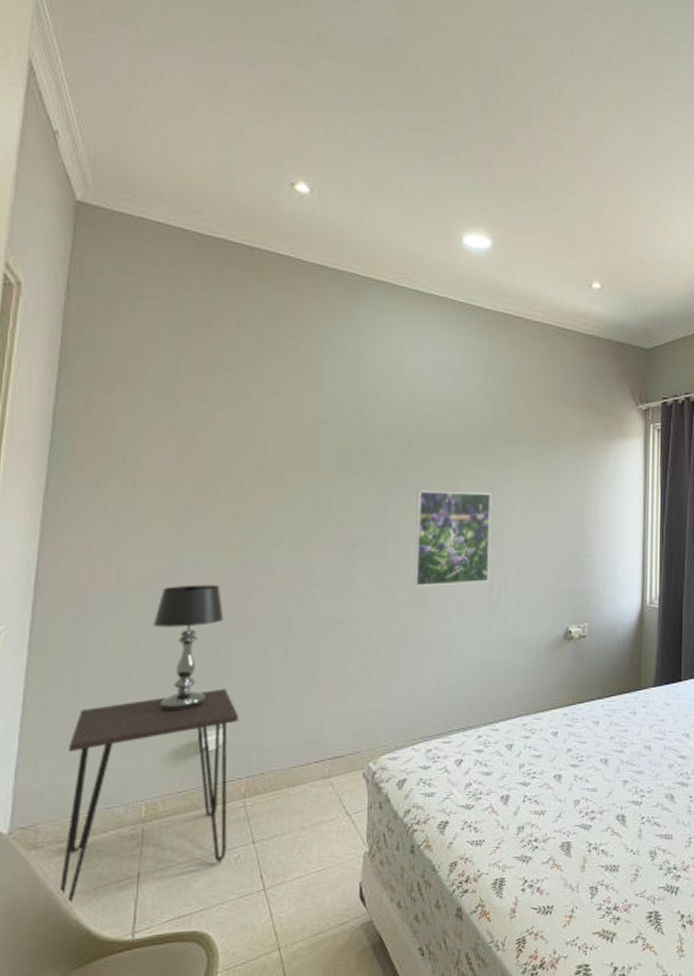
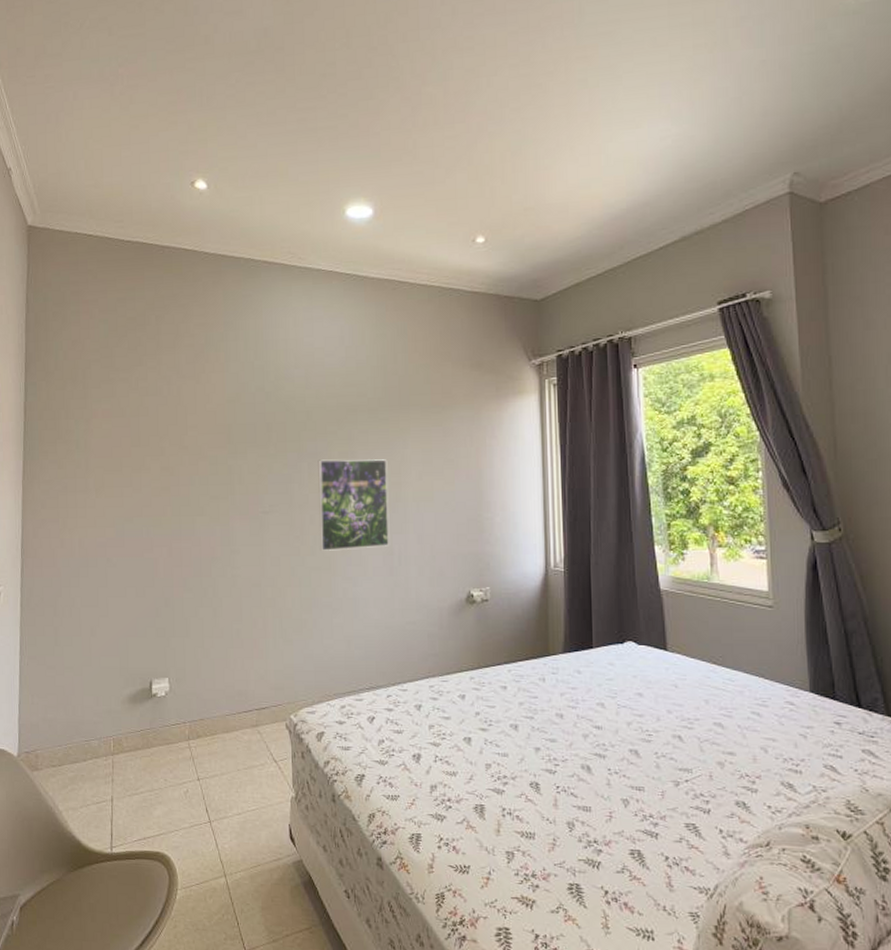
desk: present [58,688,239,904] -> none [55,643,180,818]
table lamp: present [153,584,224,711] -> none [109,551,163,661]

